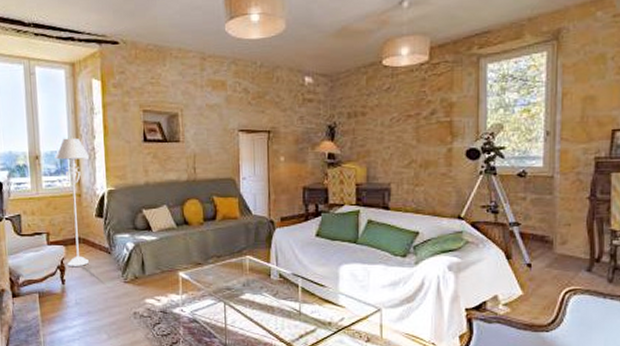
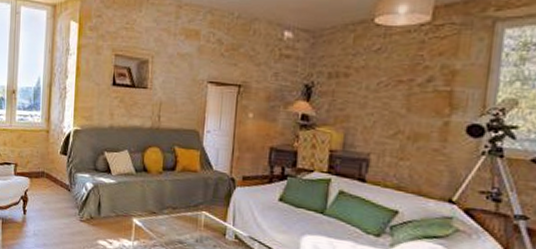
floor lamp: present [55,138,89,267] -> none [29,75,60,200]

